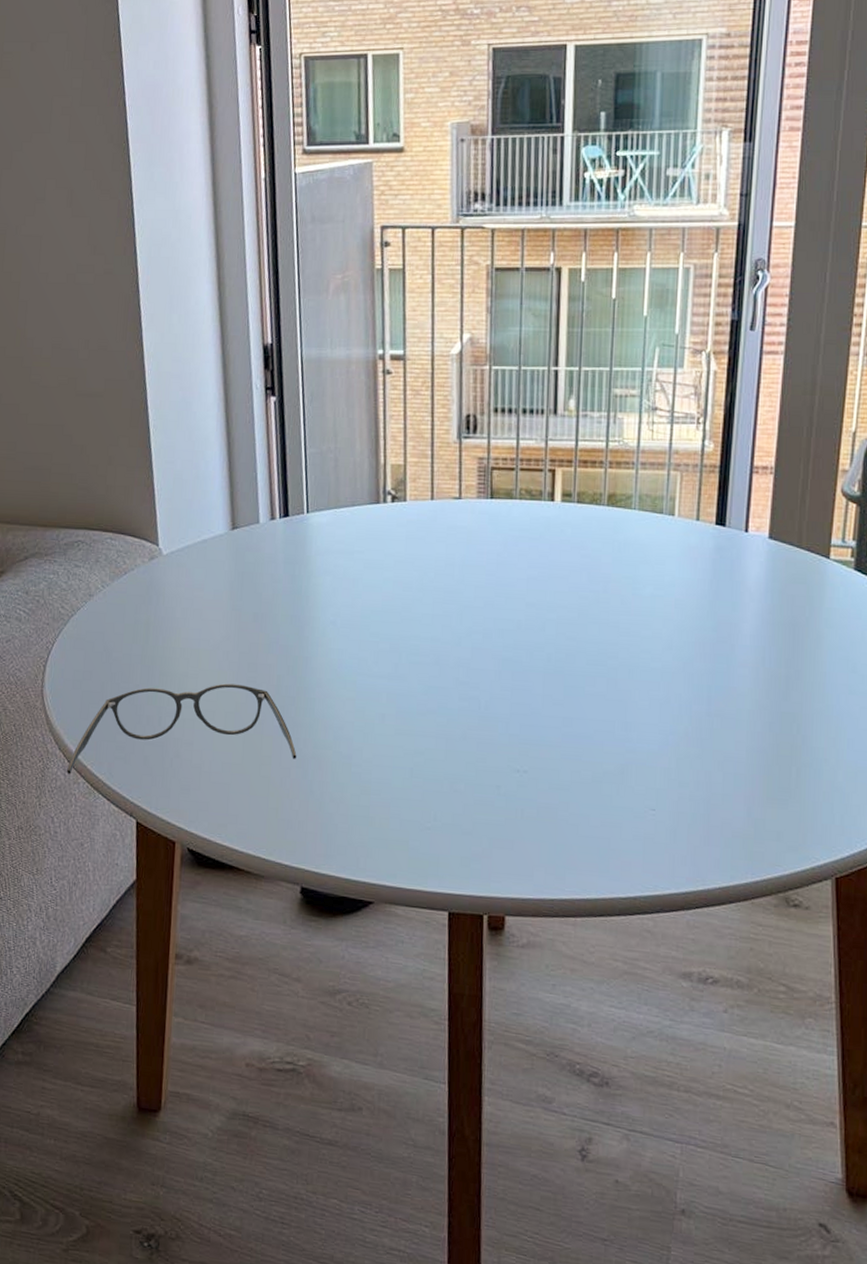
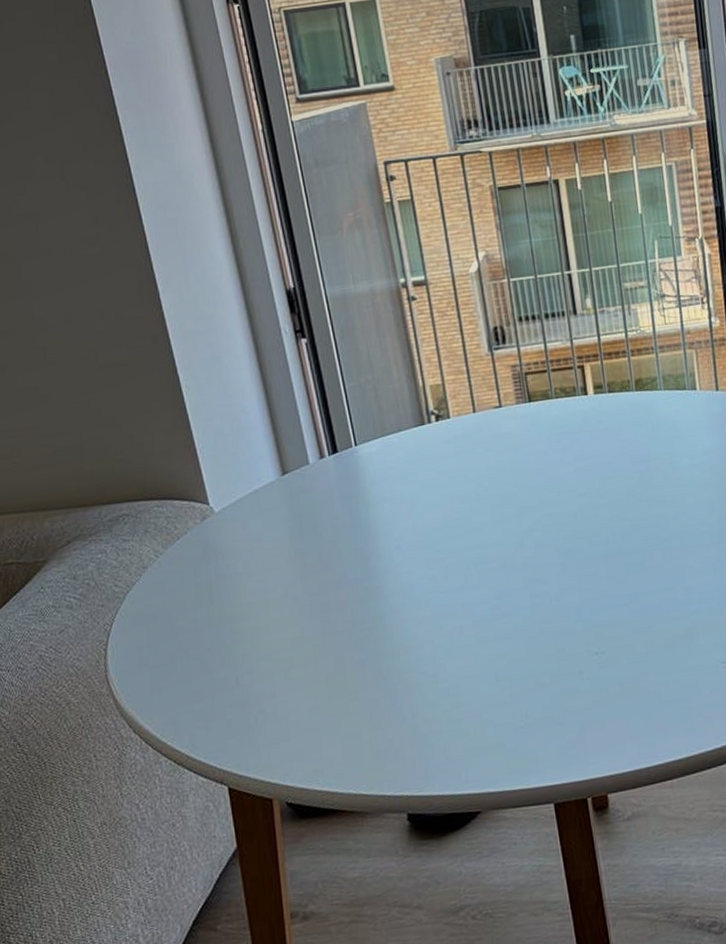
eyeglasses: present [67,683,297,774] -> none [146,626,383,756]

